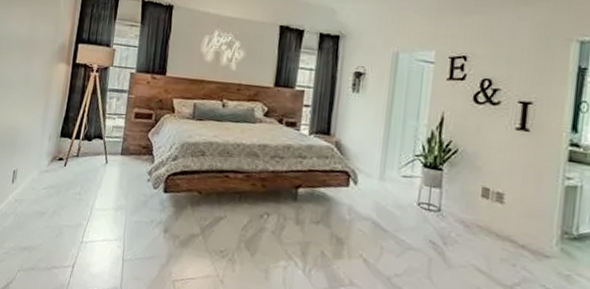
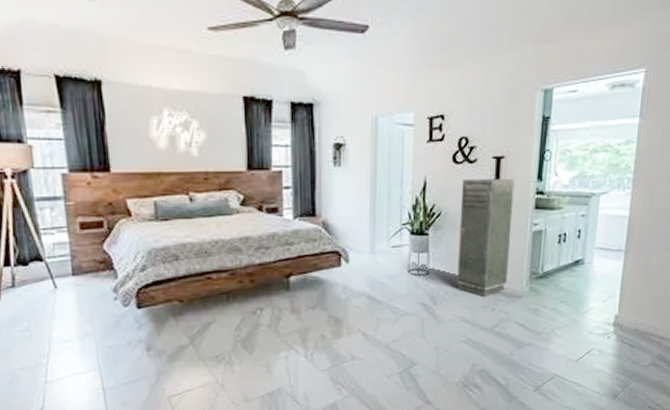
storage cabinet: none [471,119,544,249] -> present [457,178,515,297]

